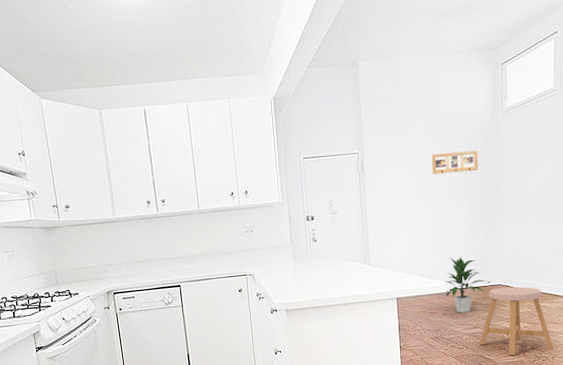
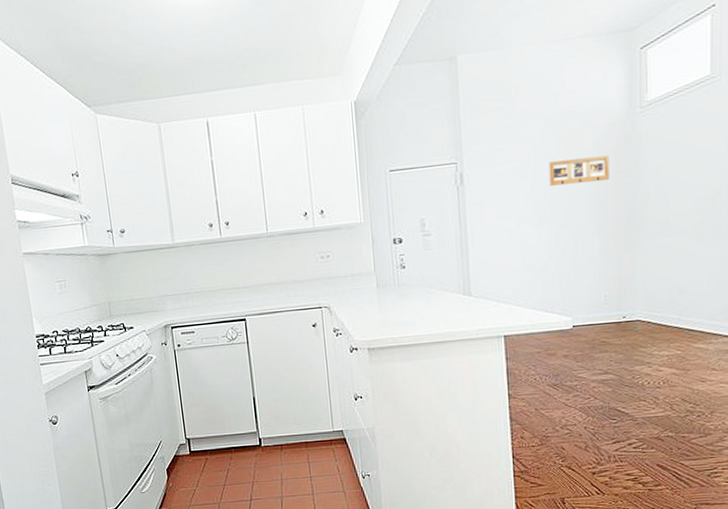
indoor plant: present [444,257,488,313] -> none [565,286,622,355]
stool: present [480,286,554,356] -> none [612,322,712,409]

